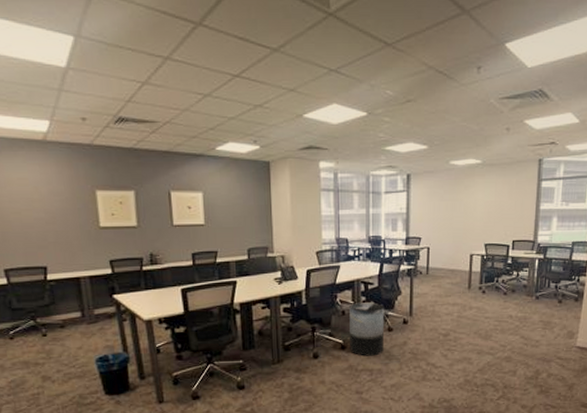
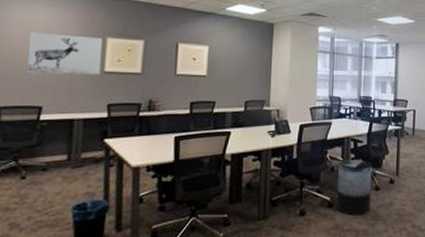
wall art: none [17,189,97,234] -> present [27,31,103,75]

